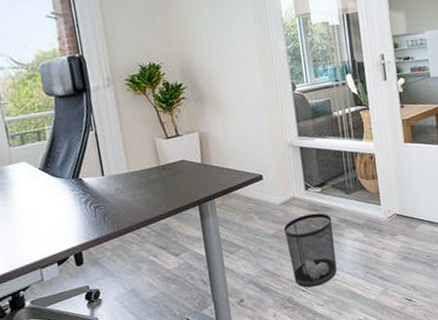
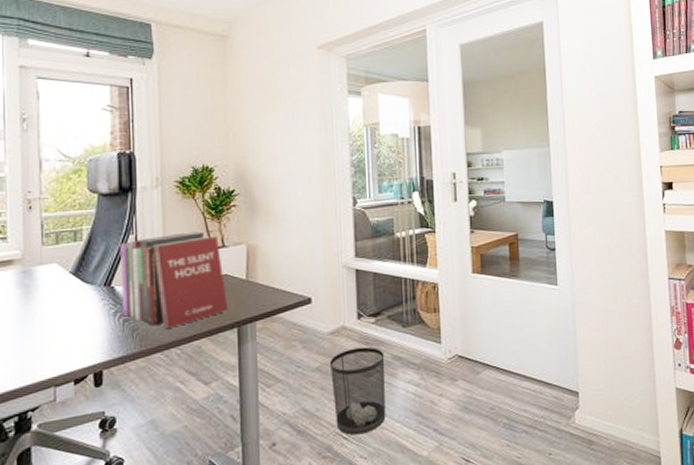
books: none [82,124,189,212] -> present [120,231,229,329]

